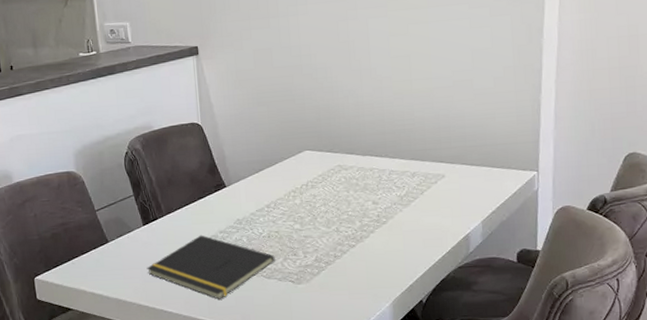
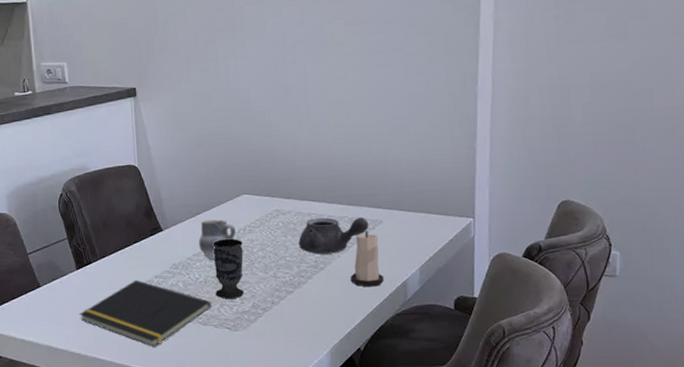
cup: none [262,175,298,216] -> present [199,219,236,261]
cup: none [275,193,307,253] -> present [212,238,244,299]
teapot: none [361,171,431,209] -> present [298,217,369,255]
candle: none [412,185,446,241] -> present [350,231,384,287]

